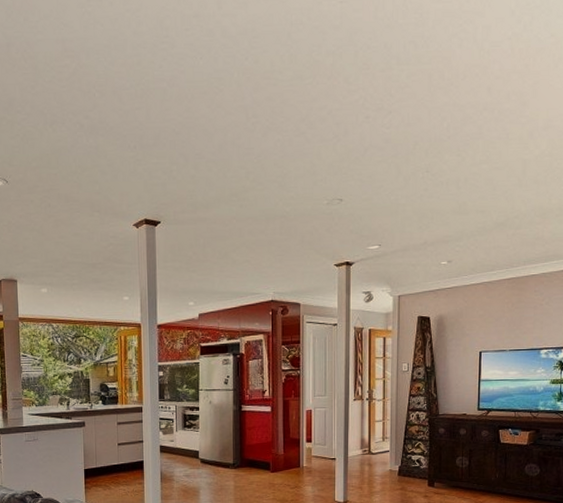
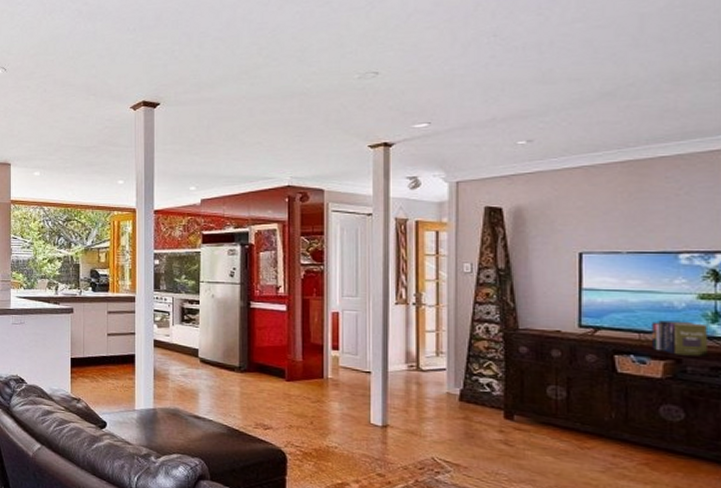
books: none [523,401,555,427] -> present [652,320,707,357]

